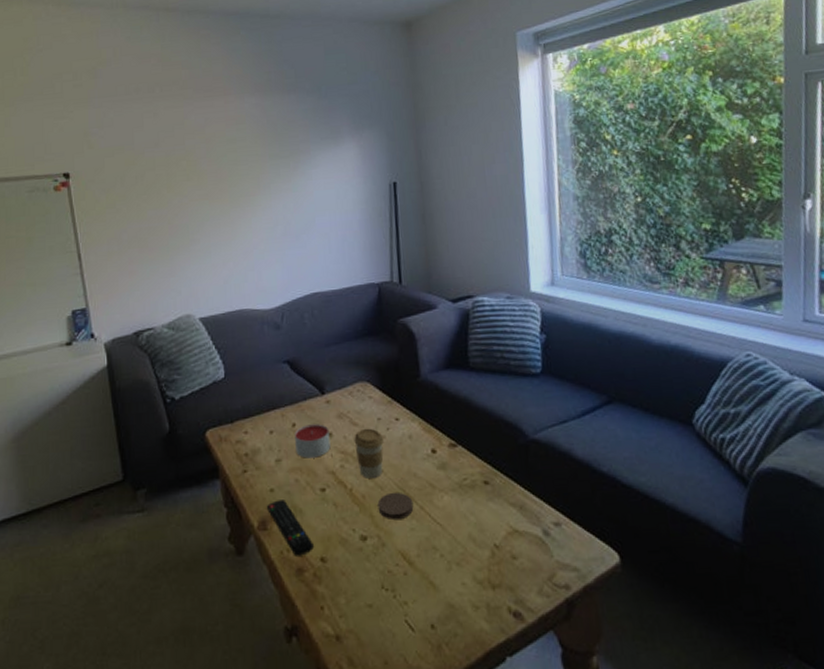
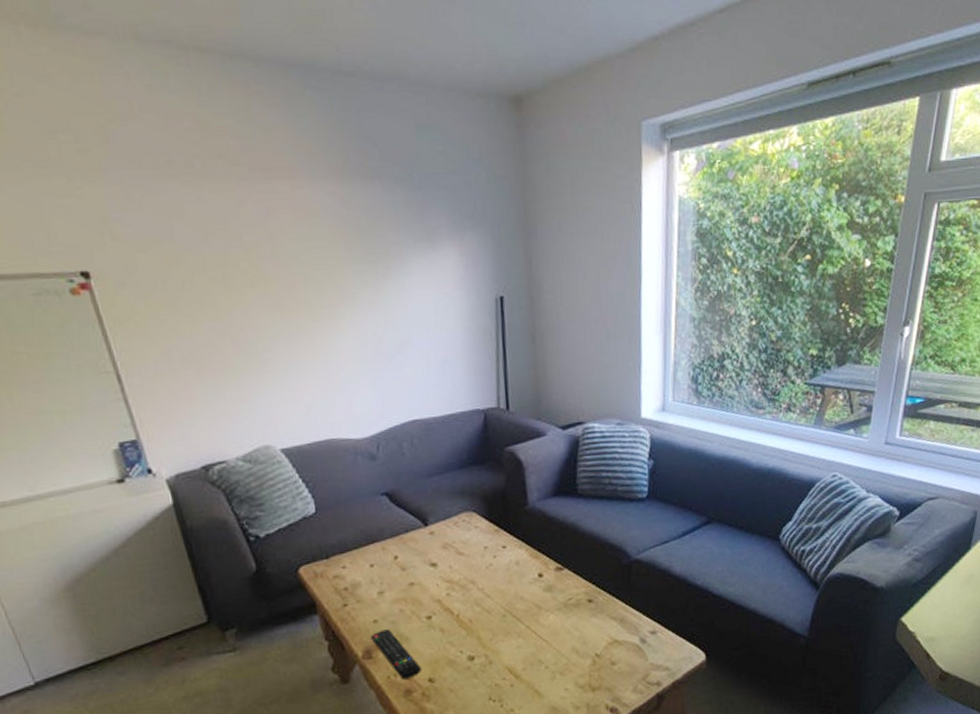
candle: present [295,424,331,458] -> none [397,555,436,589]
coffee cup: present [354,428,384,478] -> none [460,556,491,604]
coaster: present [377,492,414,521] -> none [484,614,521,641]

